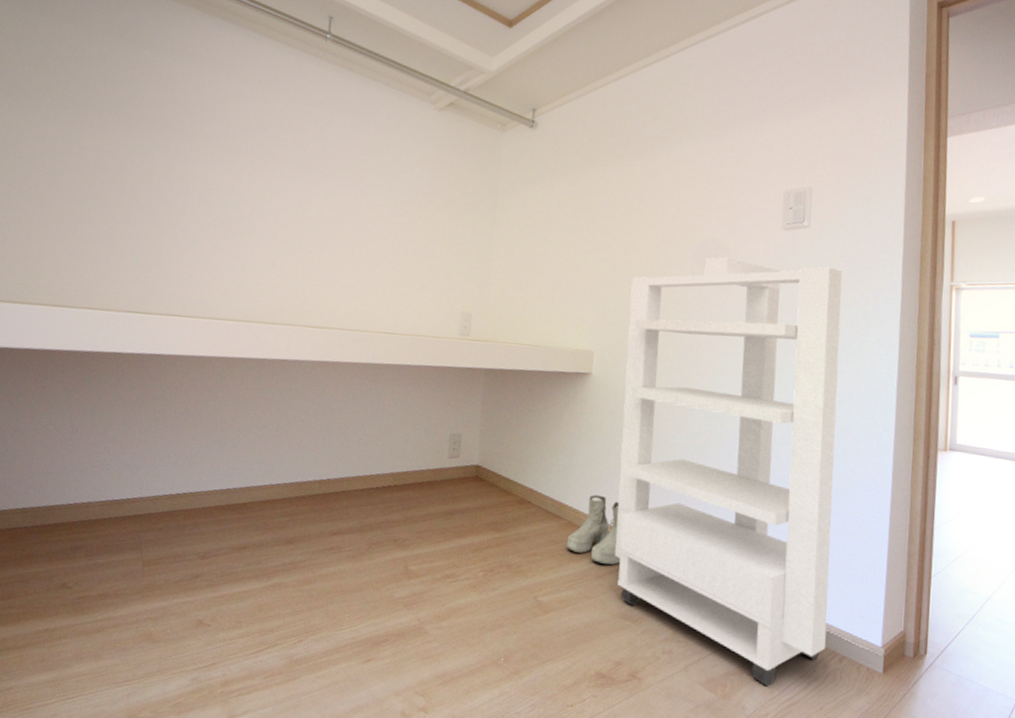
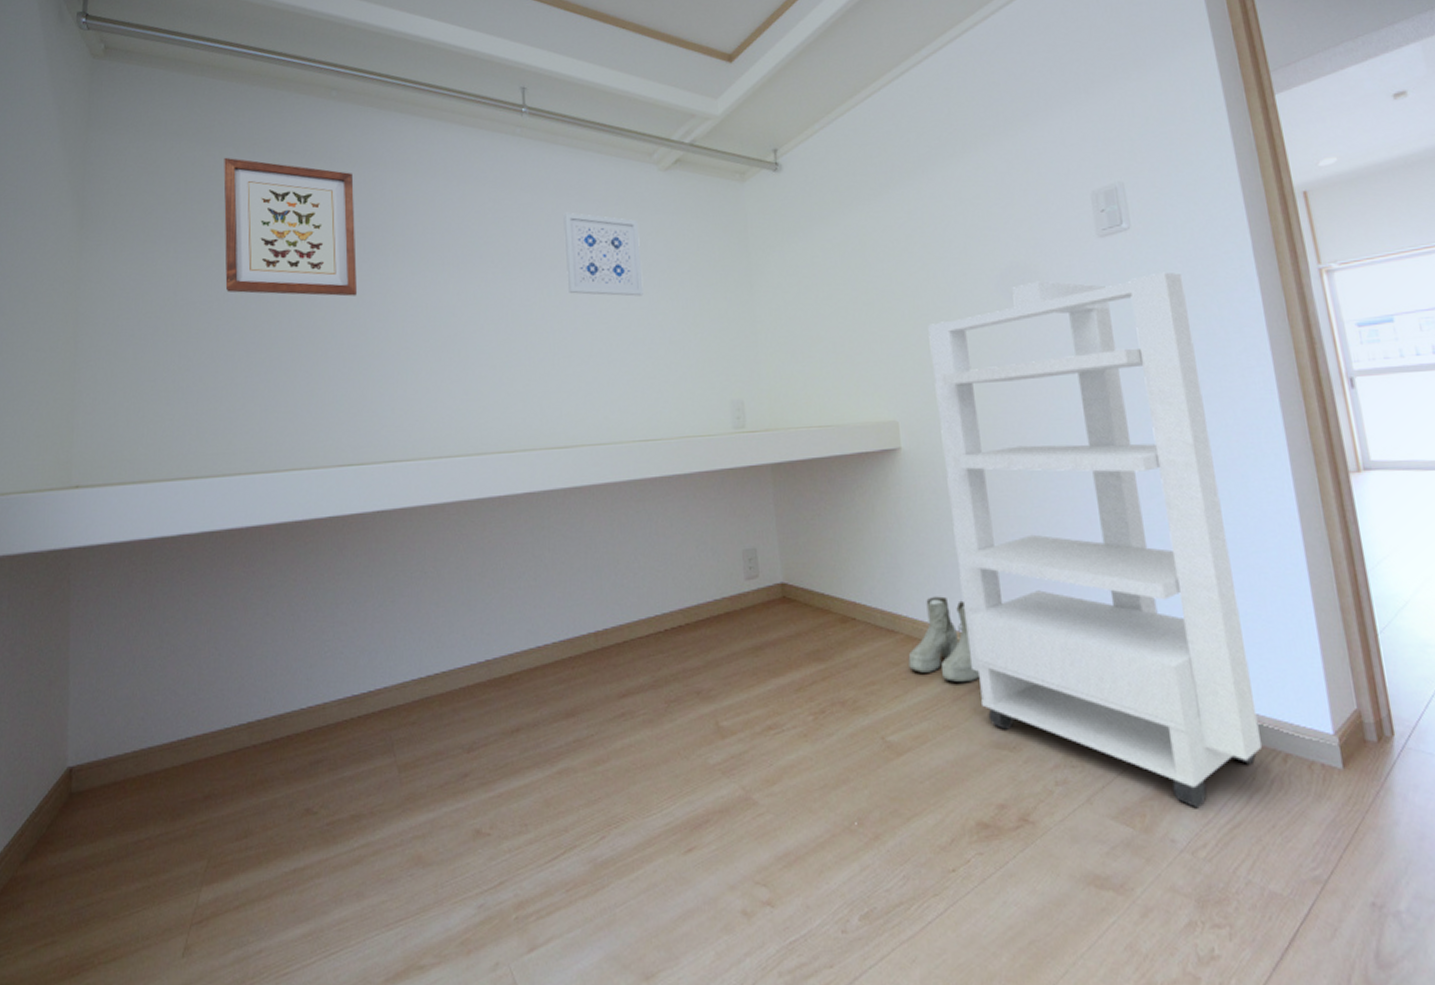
wall art: none [49,30,173,171] -> present [223,157,357,297]
wall art: none [341,131,410,213] -> present [563,212,644,297]

